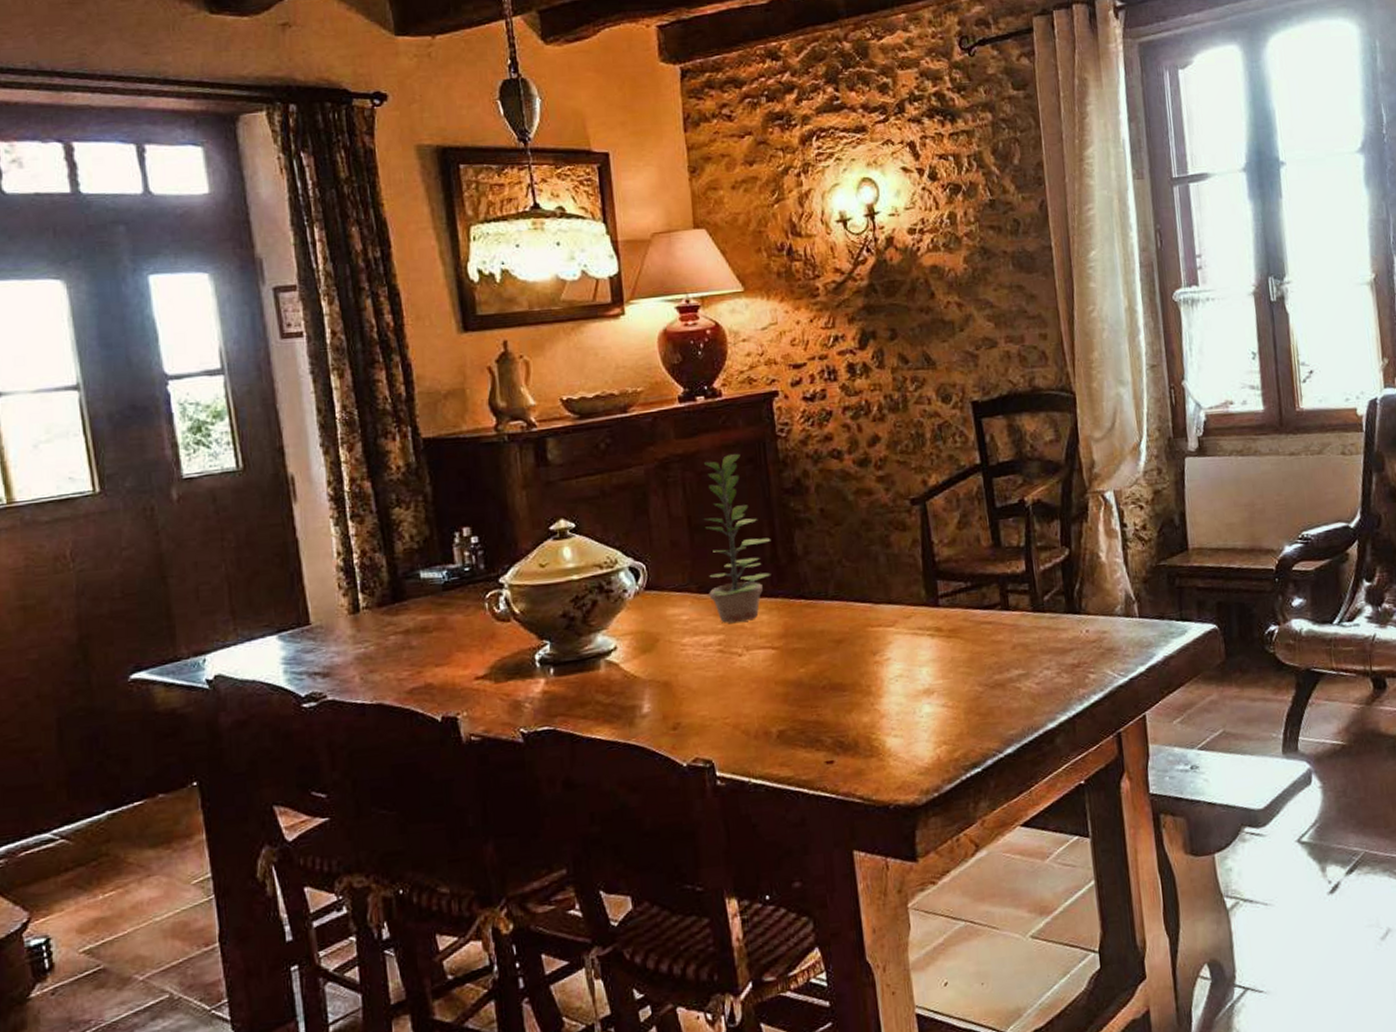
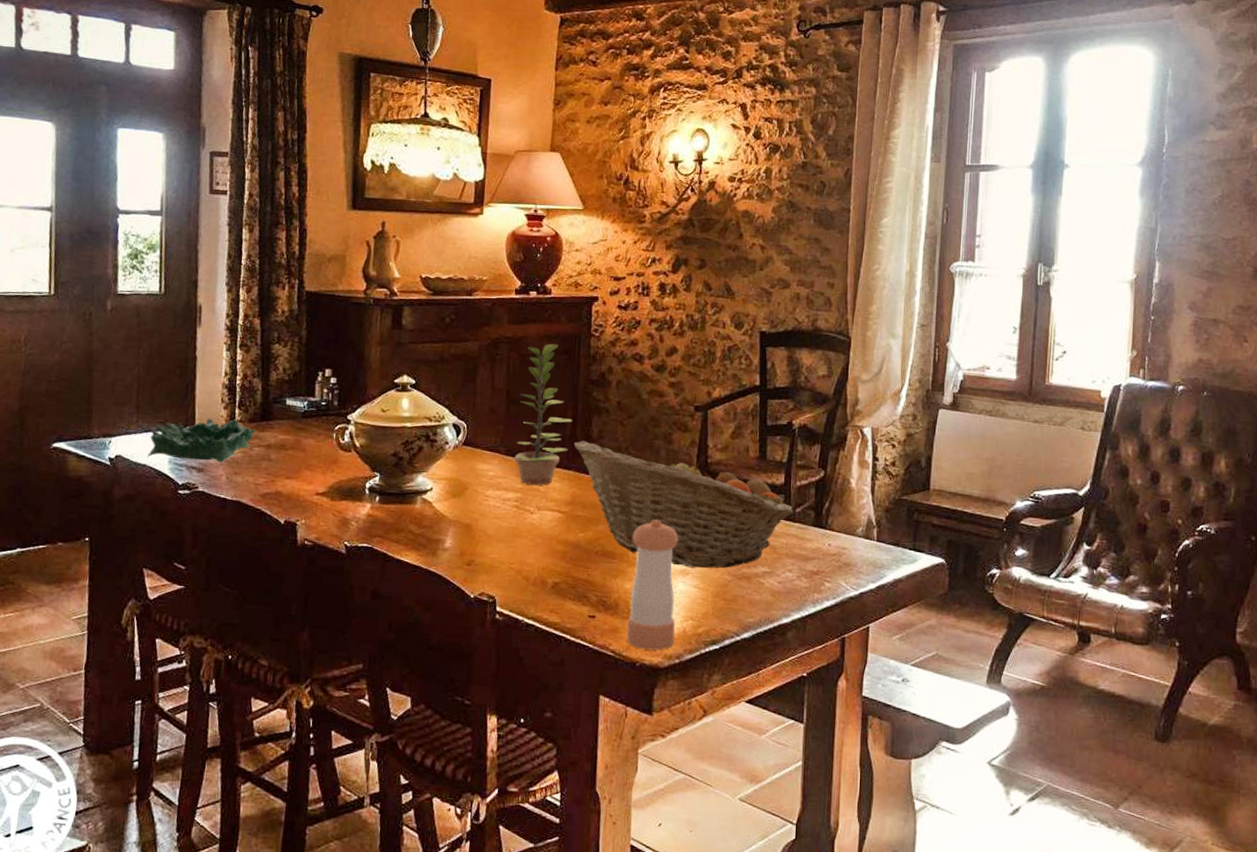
decorative bowl: none [254,607,388,672] -> present [146,418,256,463]
fruit basket: none [776,554,1041,686] -> present [573,440,793,569]
pepper shaker: none [861,637,929,789] -> present [627,519,679,651]

